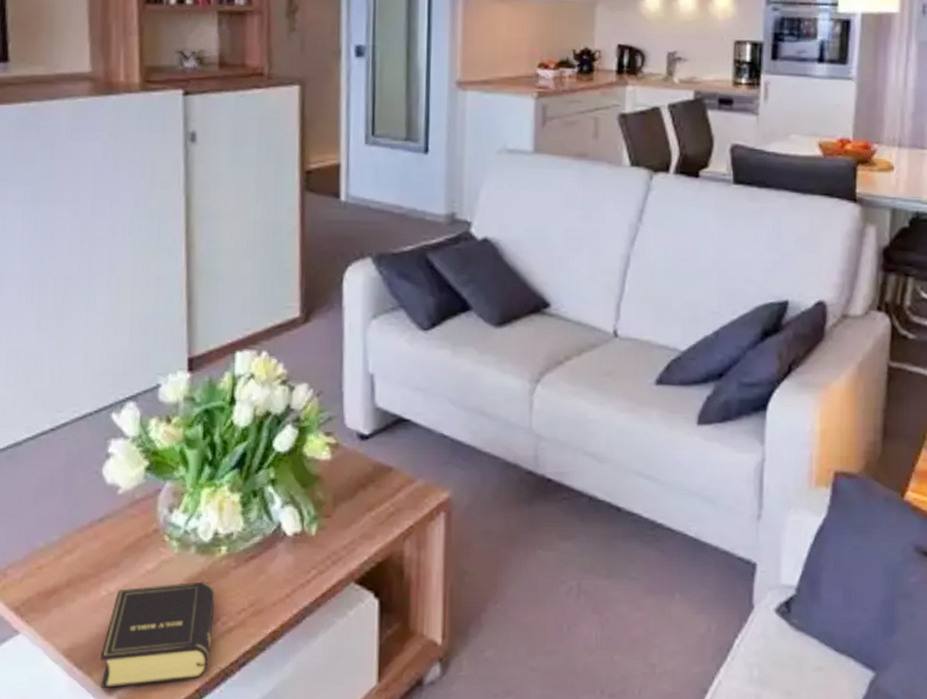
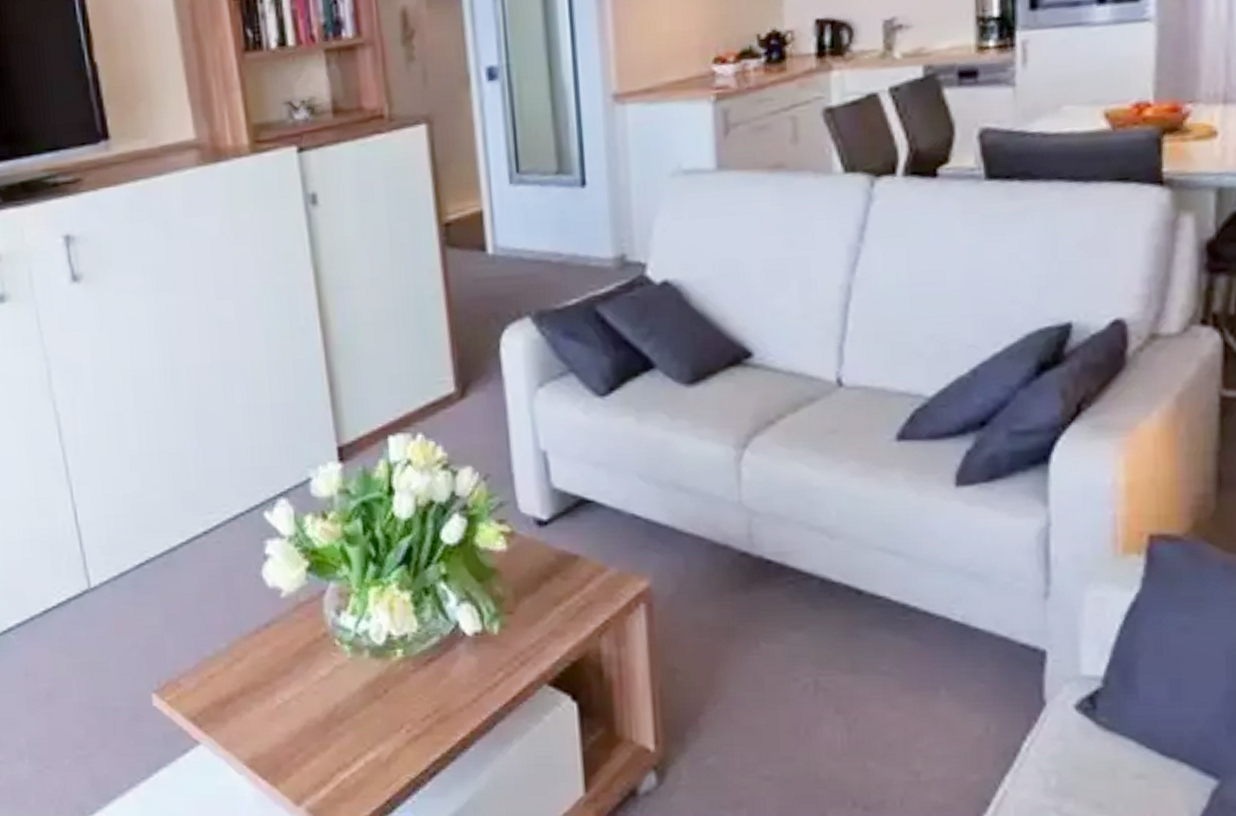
book: present [99,581,215,689] -> none [283,687,398,800]

